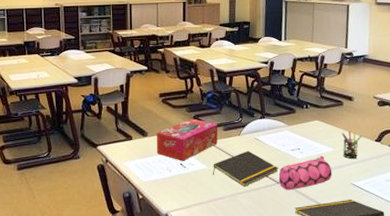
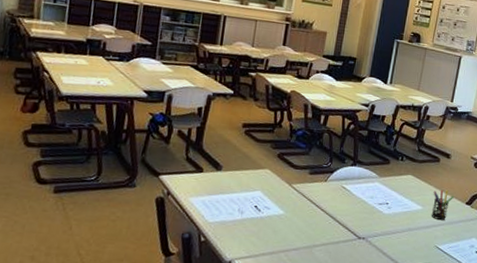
tissue box: present [156,118,218,161] -> none [229,156,304,204]
notepad: present [212,150,279,187] -> none [289,199,363,239]
pencil case: present [278,156,333,191] -> none [360,213,418,248]

